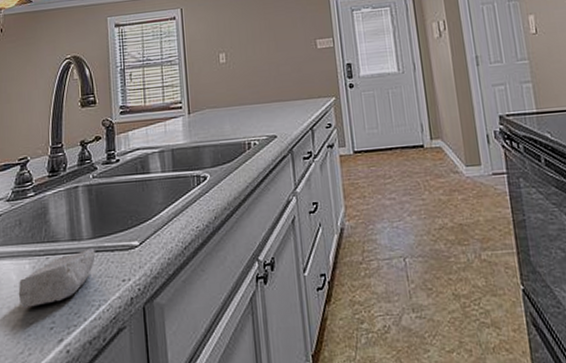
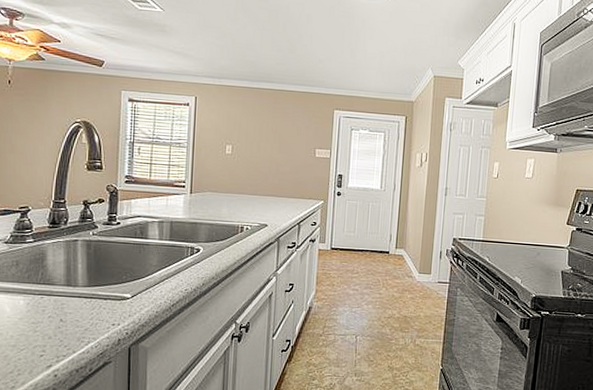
soap bar: present [18,248,96,307] -> none [11,294,89,336]

